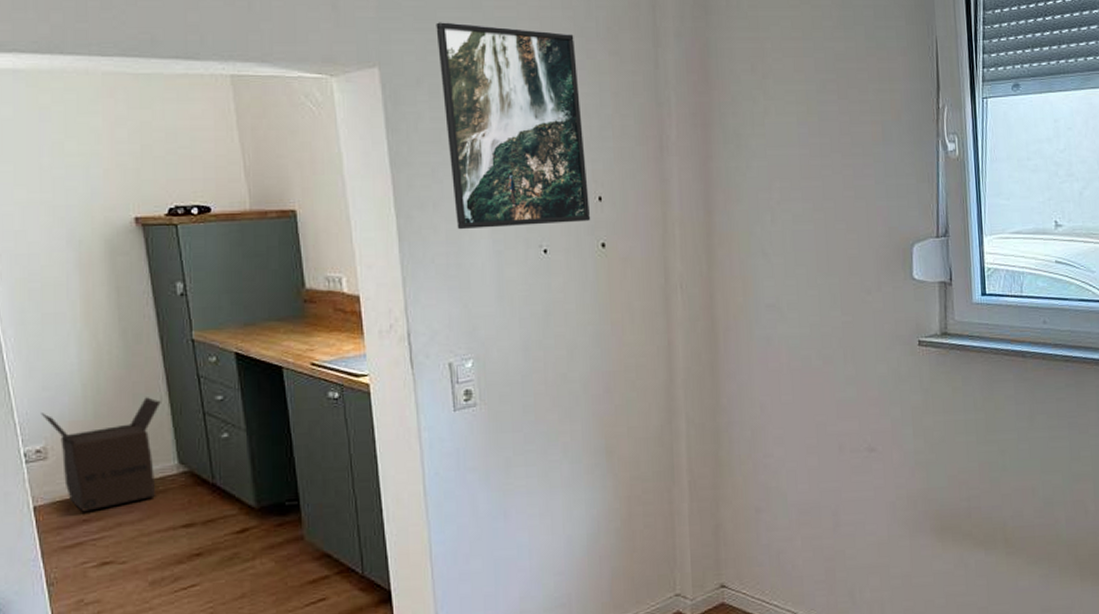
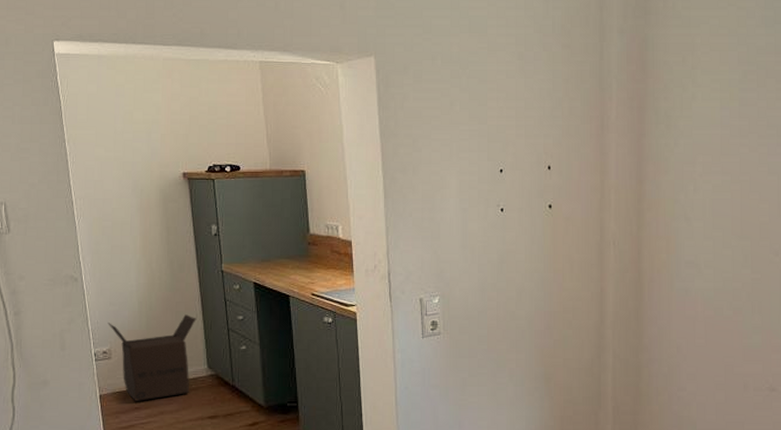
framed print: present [436,22,591,230] -> none [421,20,541,190]

